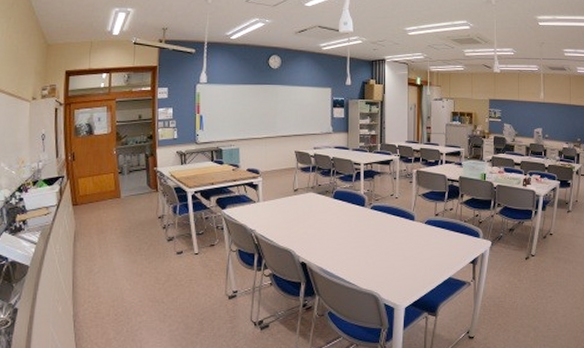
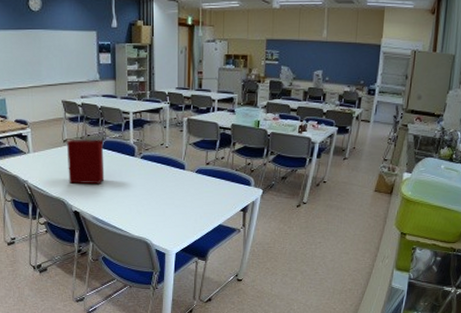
binder: none [297,189,334,235] -> present [67,140,105,184]

